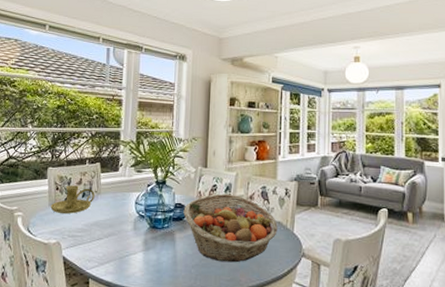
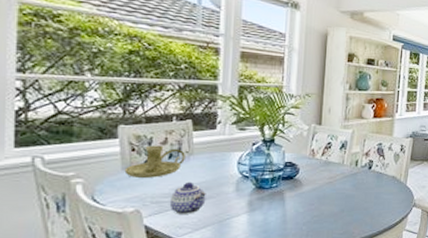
teapot: none [81,218,110,249] -> present [169,182,206,214]
fruit basket: present [183,193,278,263] -> none [294,151,392,217]

